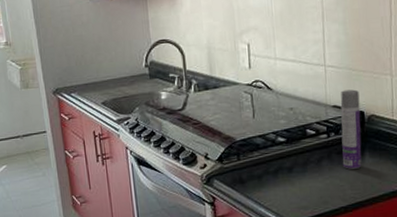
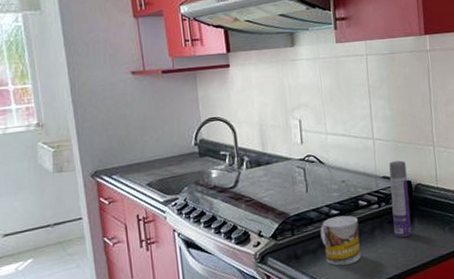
mug: none [265,143,308,193] -> present [320,215,362,266]

